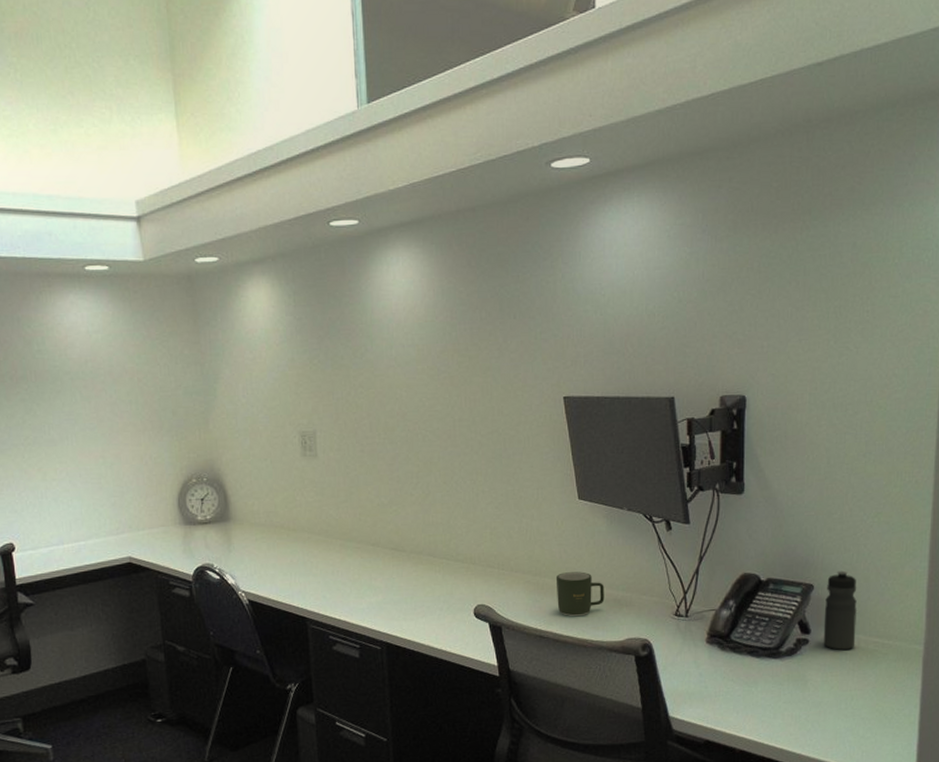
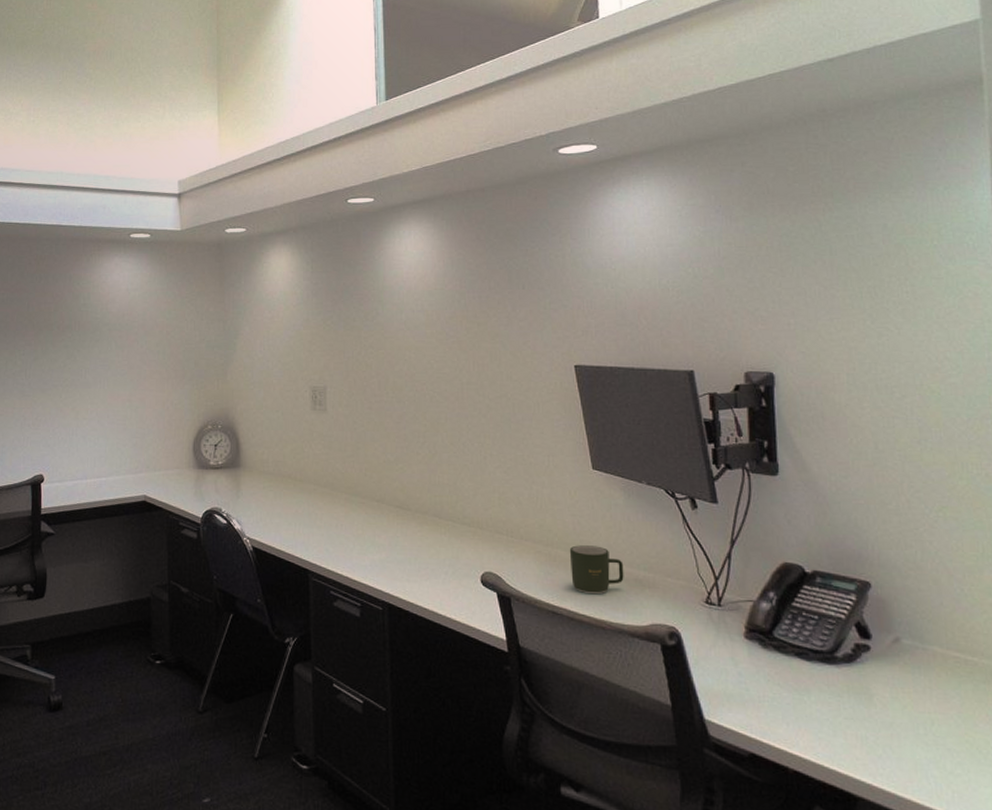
water bottle: present [823,570,857,650] -> none [886,569,930,662]

